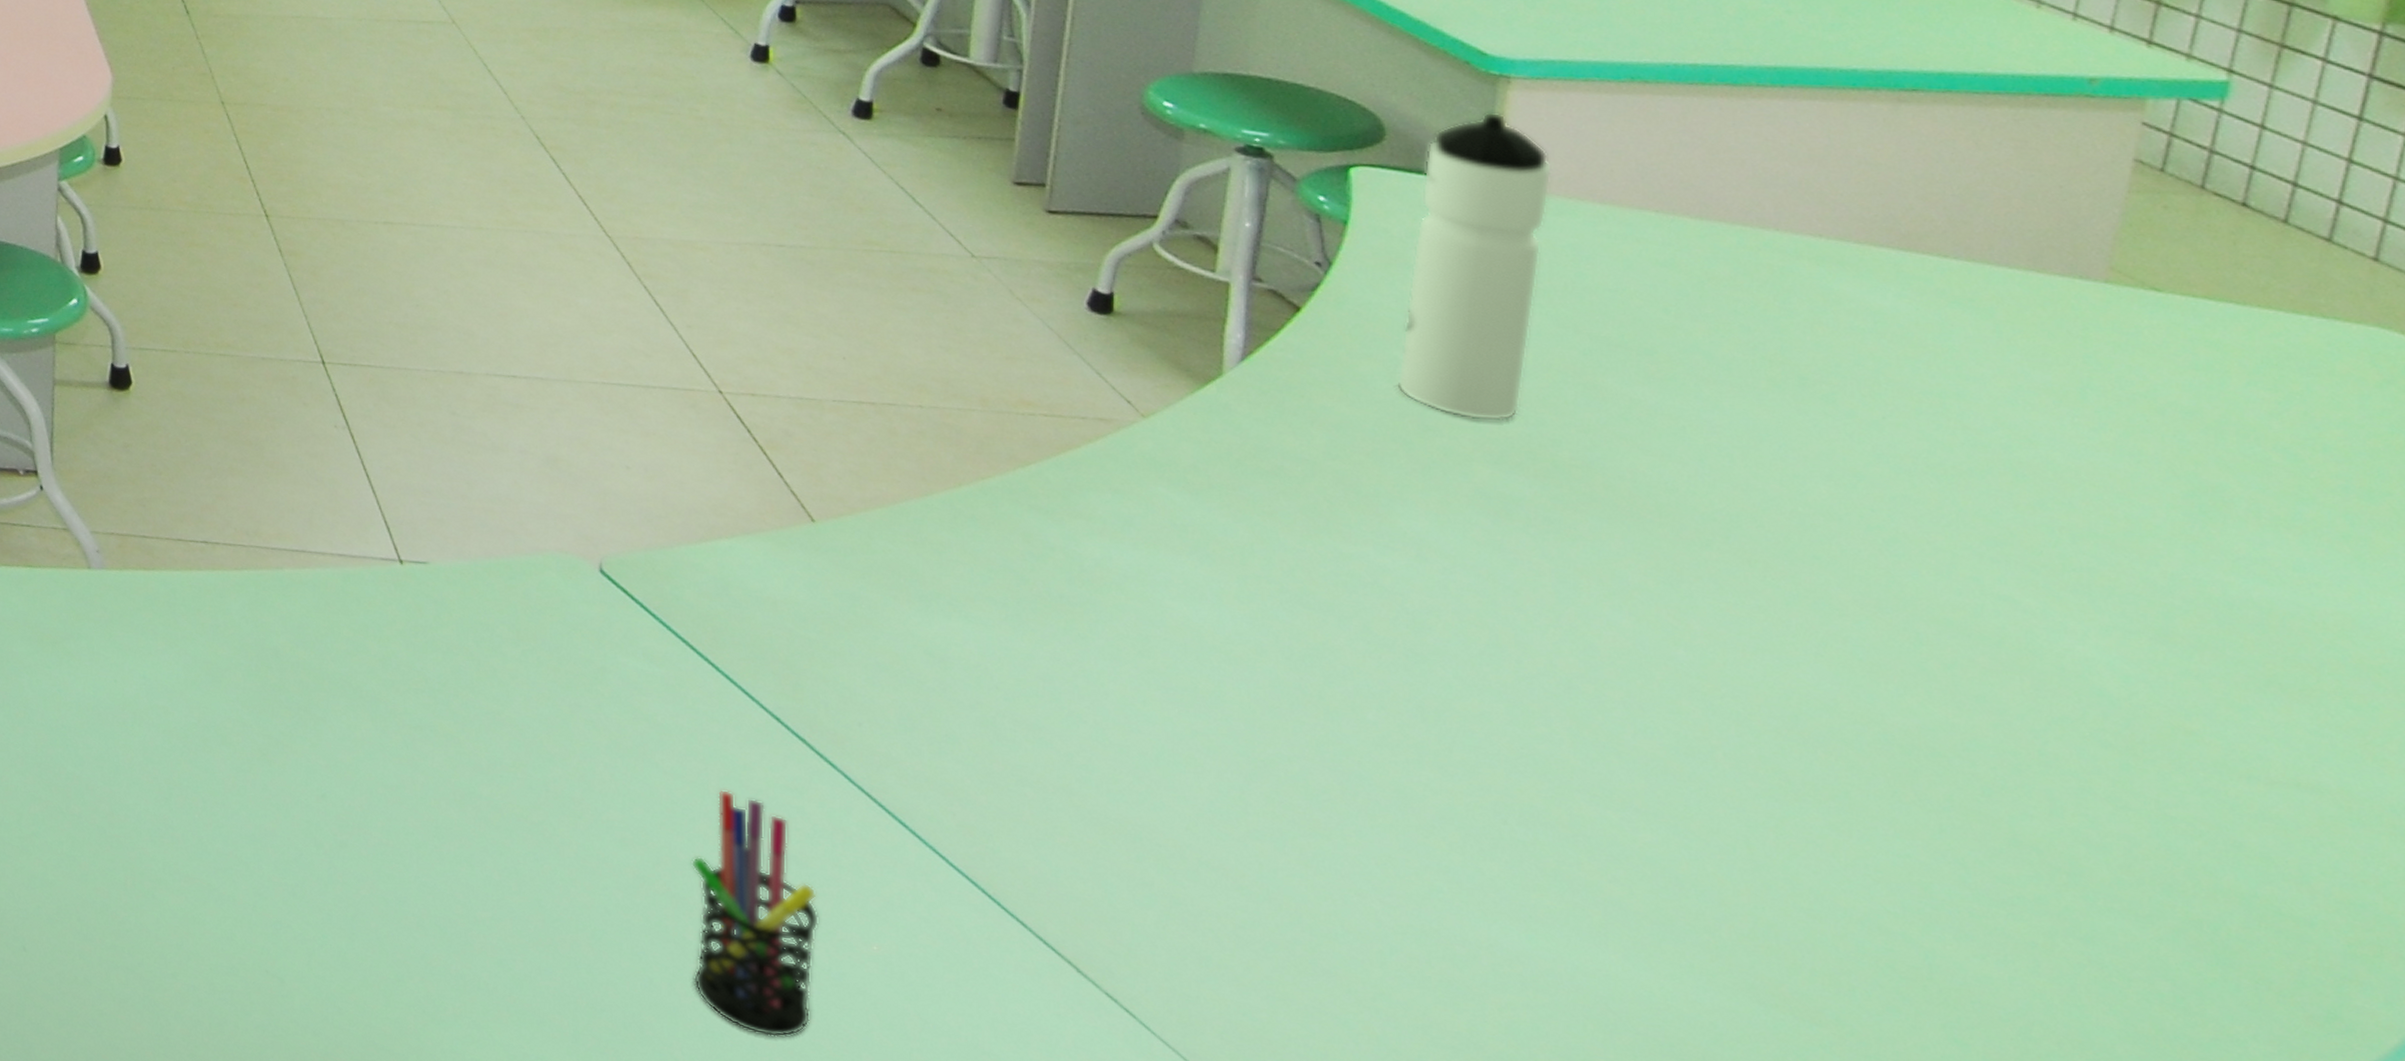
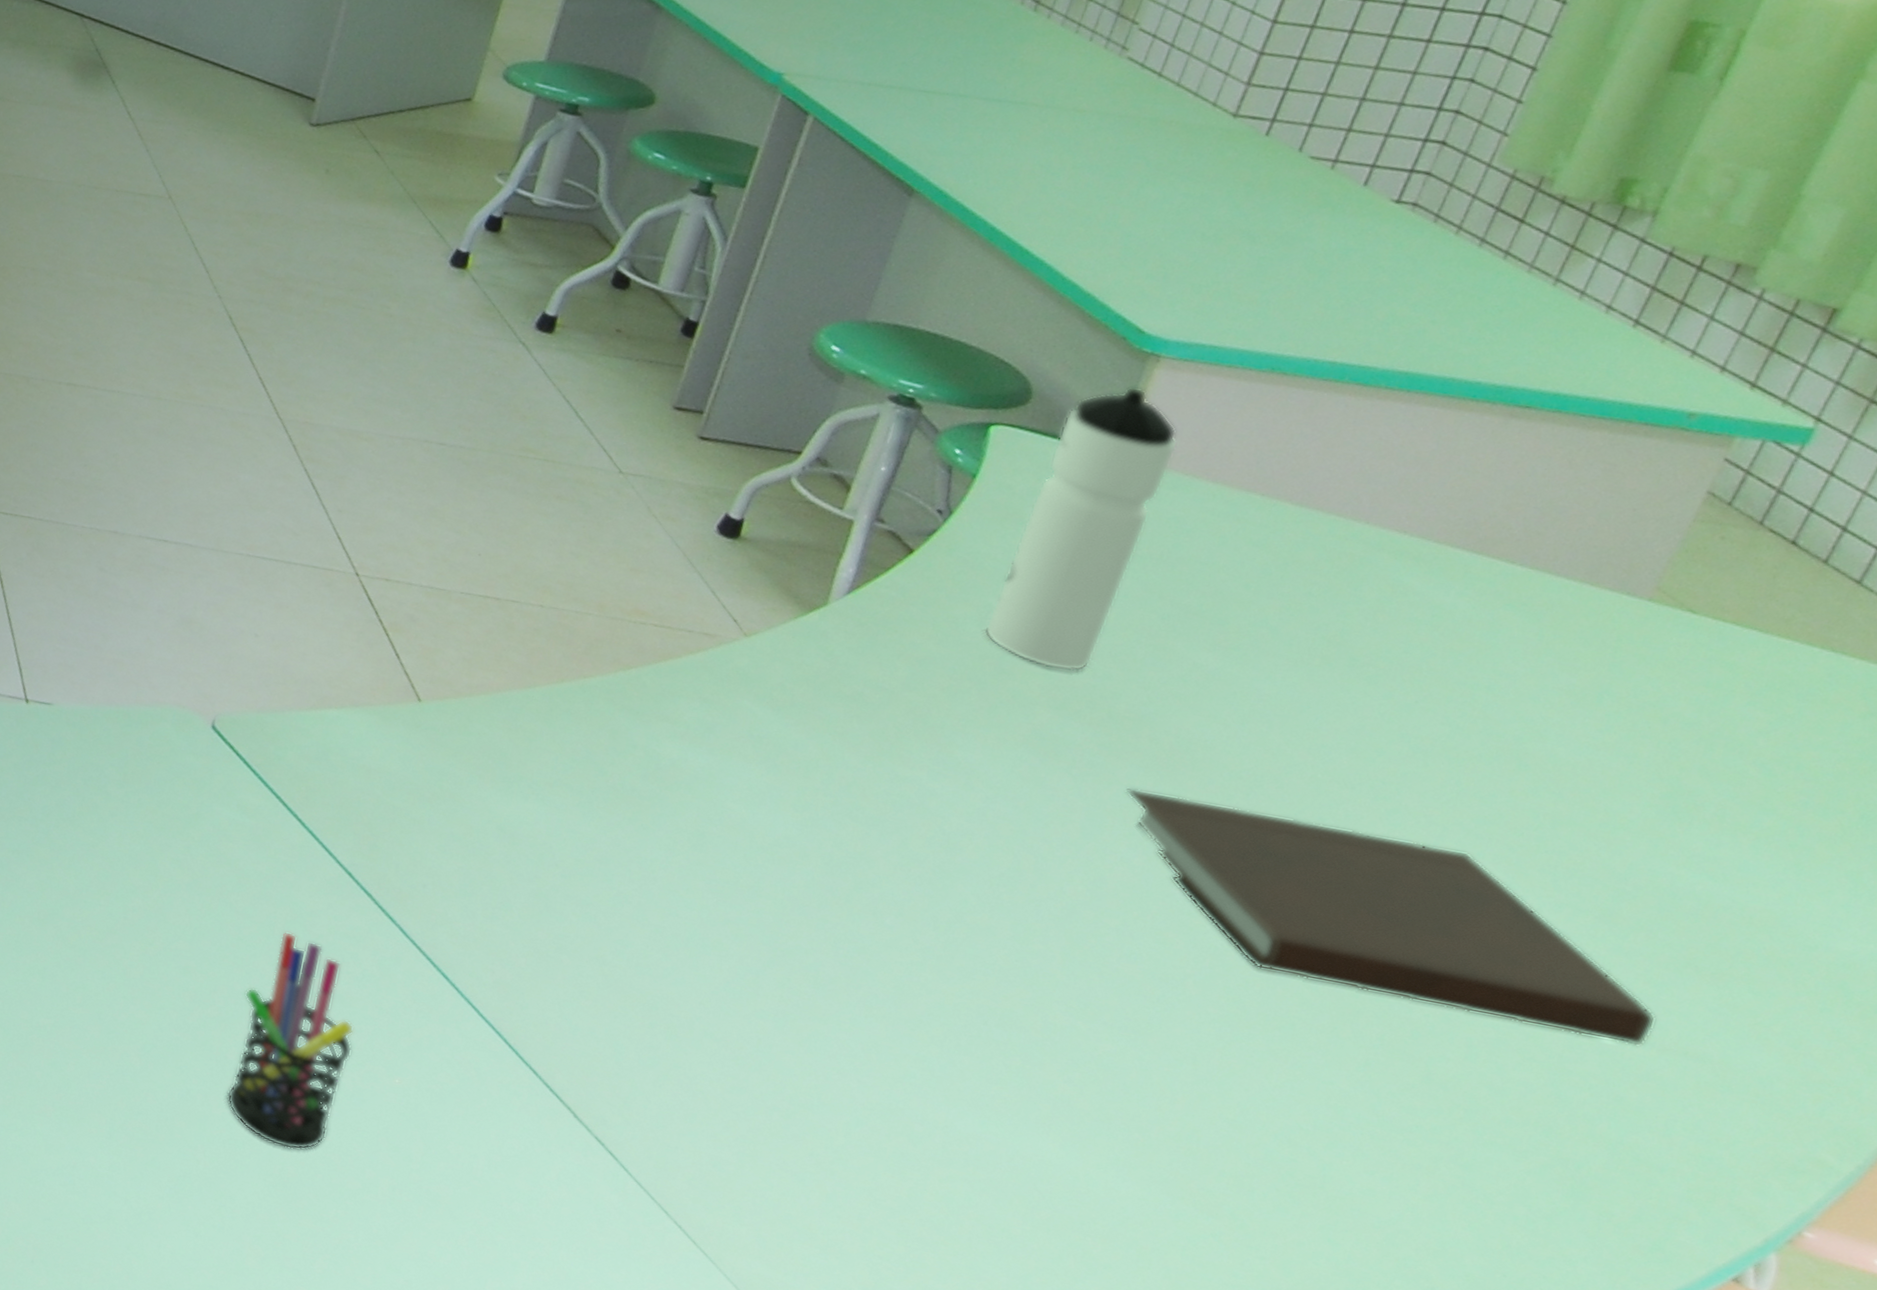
notebook: none [1592,542,2253,783] -> present [1125,787,1657,1047]

